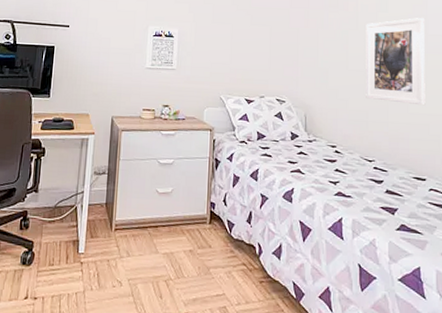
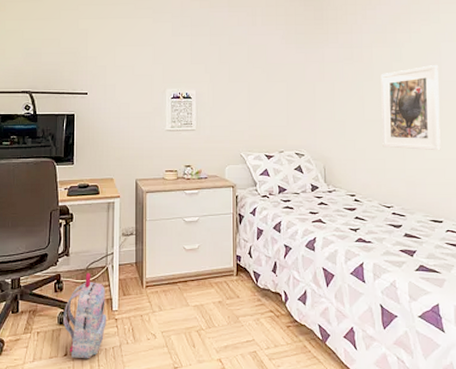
backpack: none [26,211,73,304] -> present [63,273,106,359]

